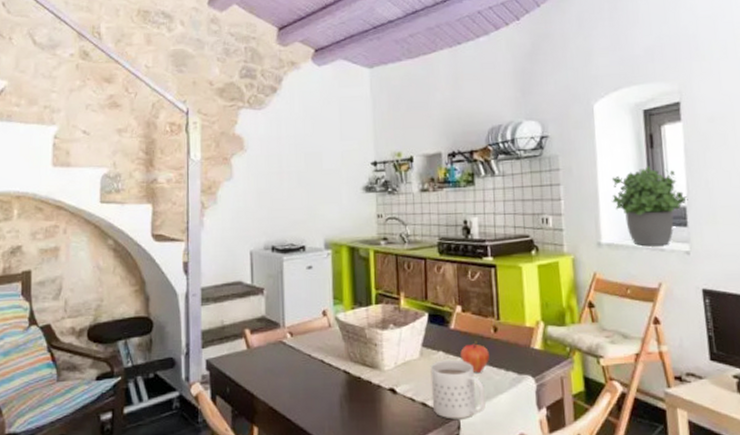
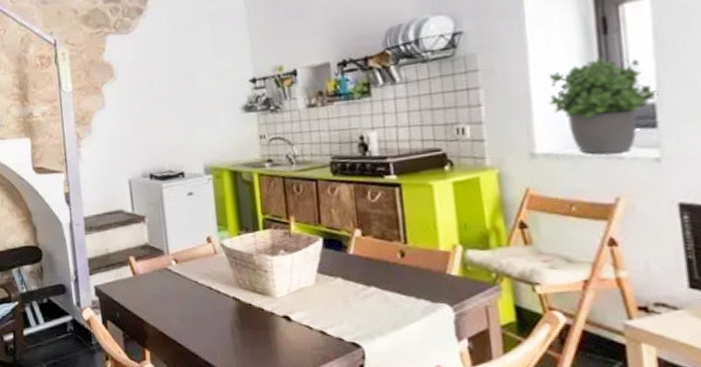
mug: present [430,359,486,419] -> none [327,286,394,349]
fruit: present [460,341,489,373] -> none [362,266,397,300]

